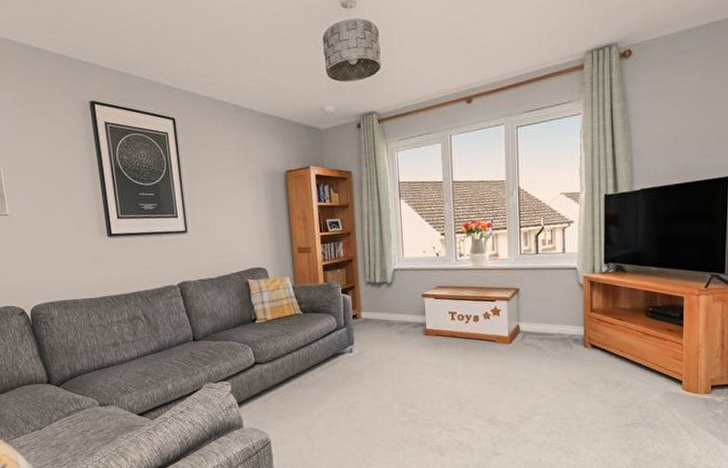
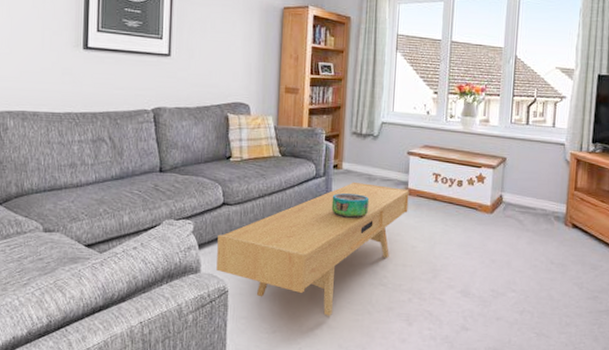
tv console: none [254,328,429,455] -> present [216,181,409,316]
decorative bowl: none [355,340,390,364] -> present [331,193,369,218]

